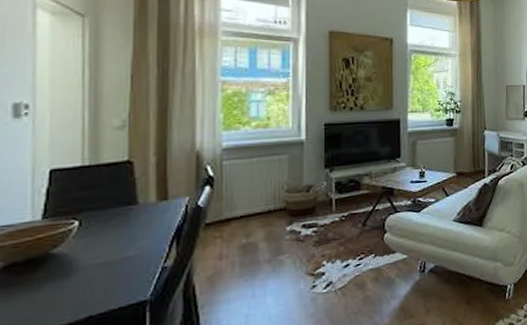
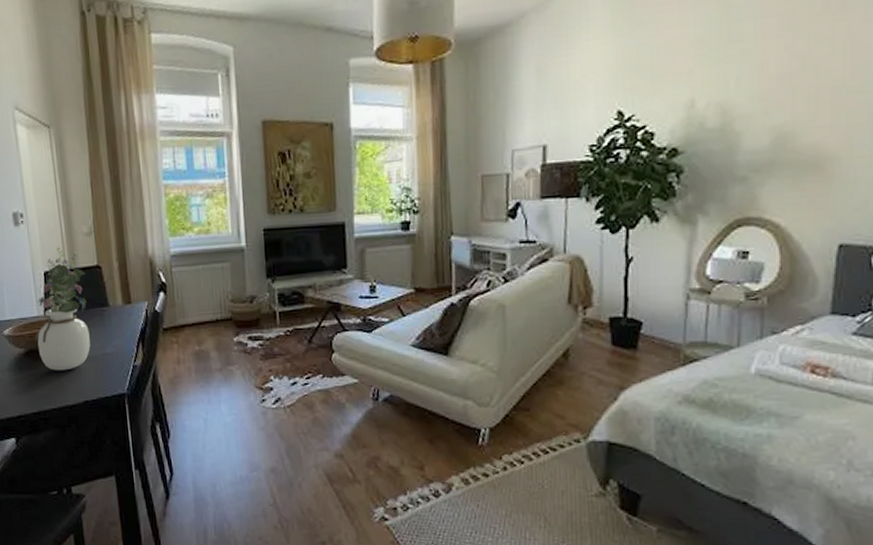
bouquet: none [21,141,110,285] -> present [35,247,91,371]

